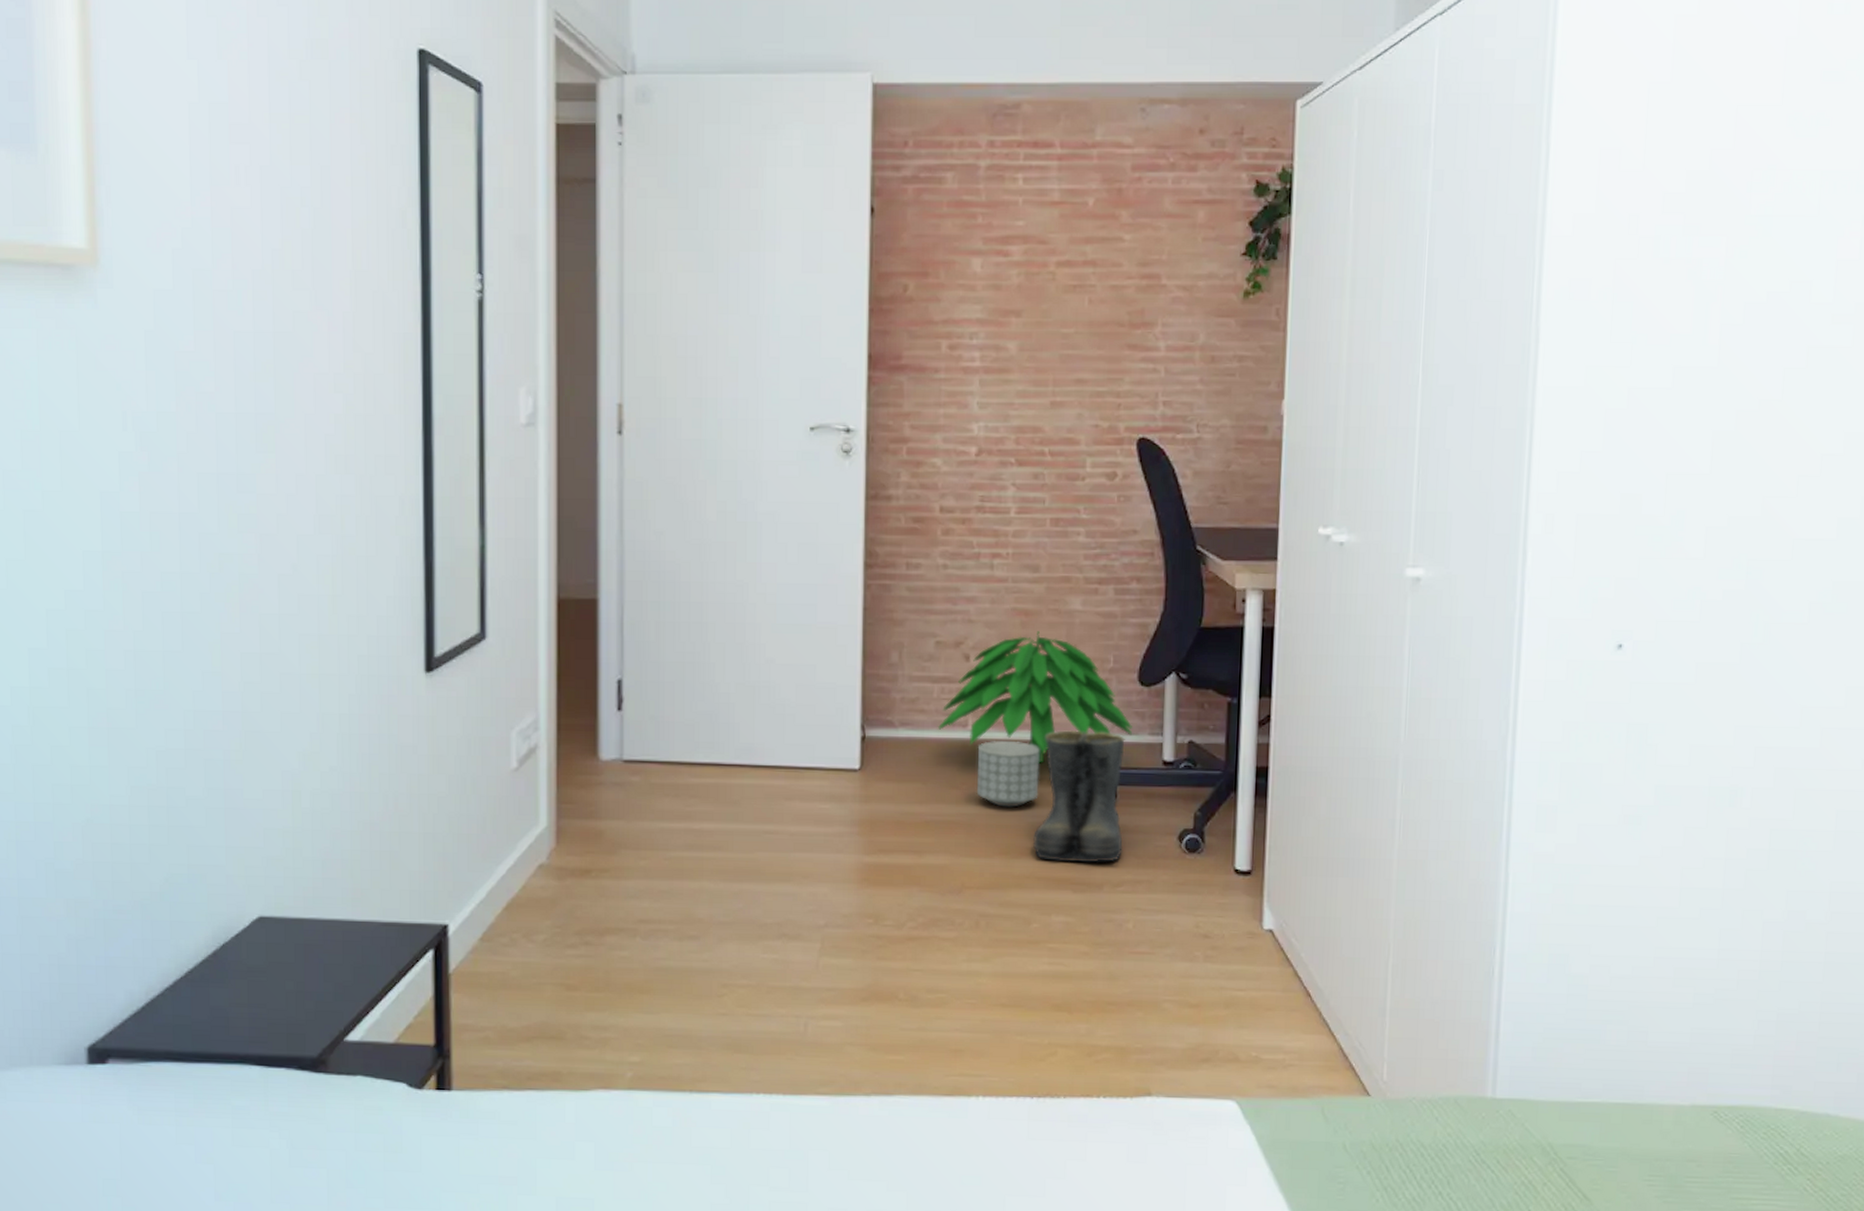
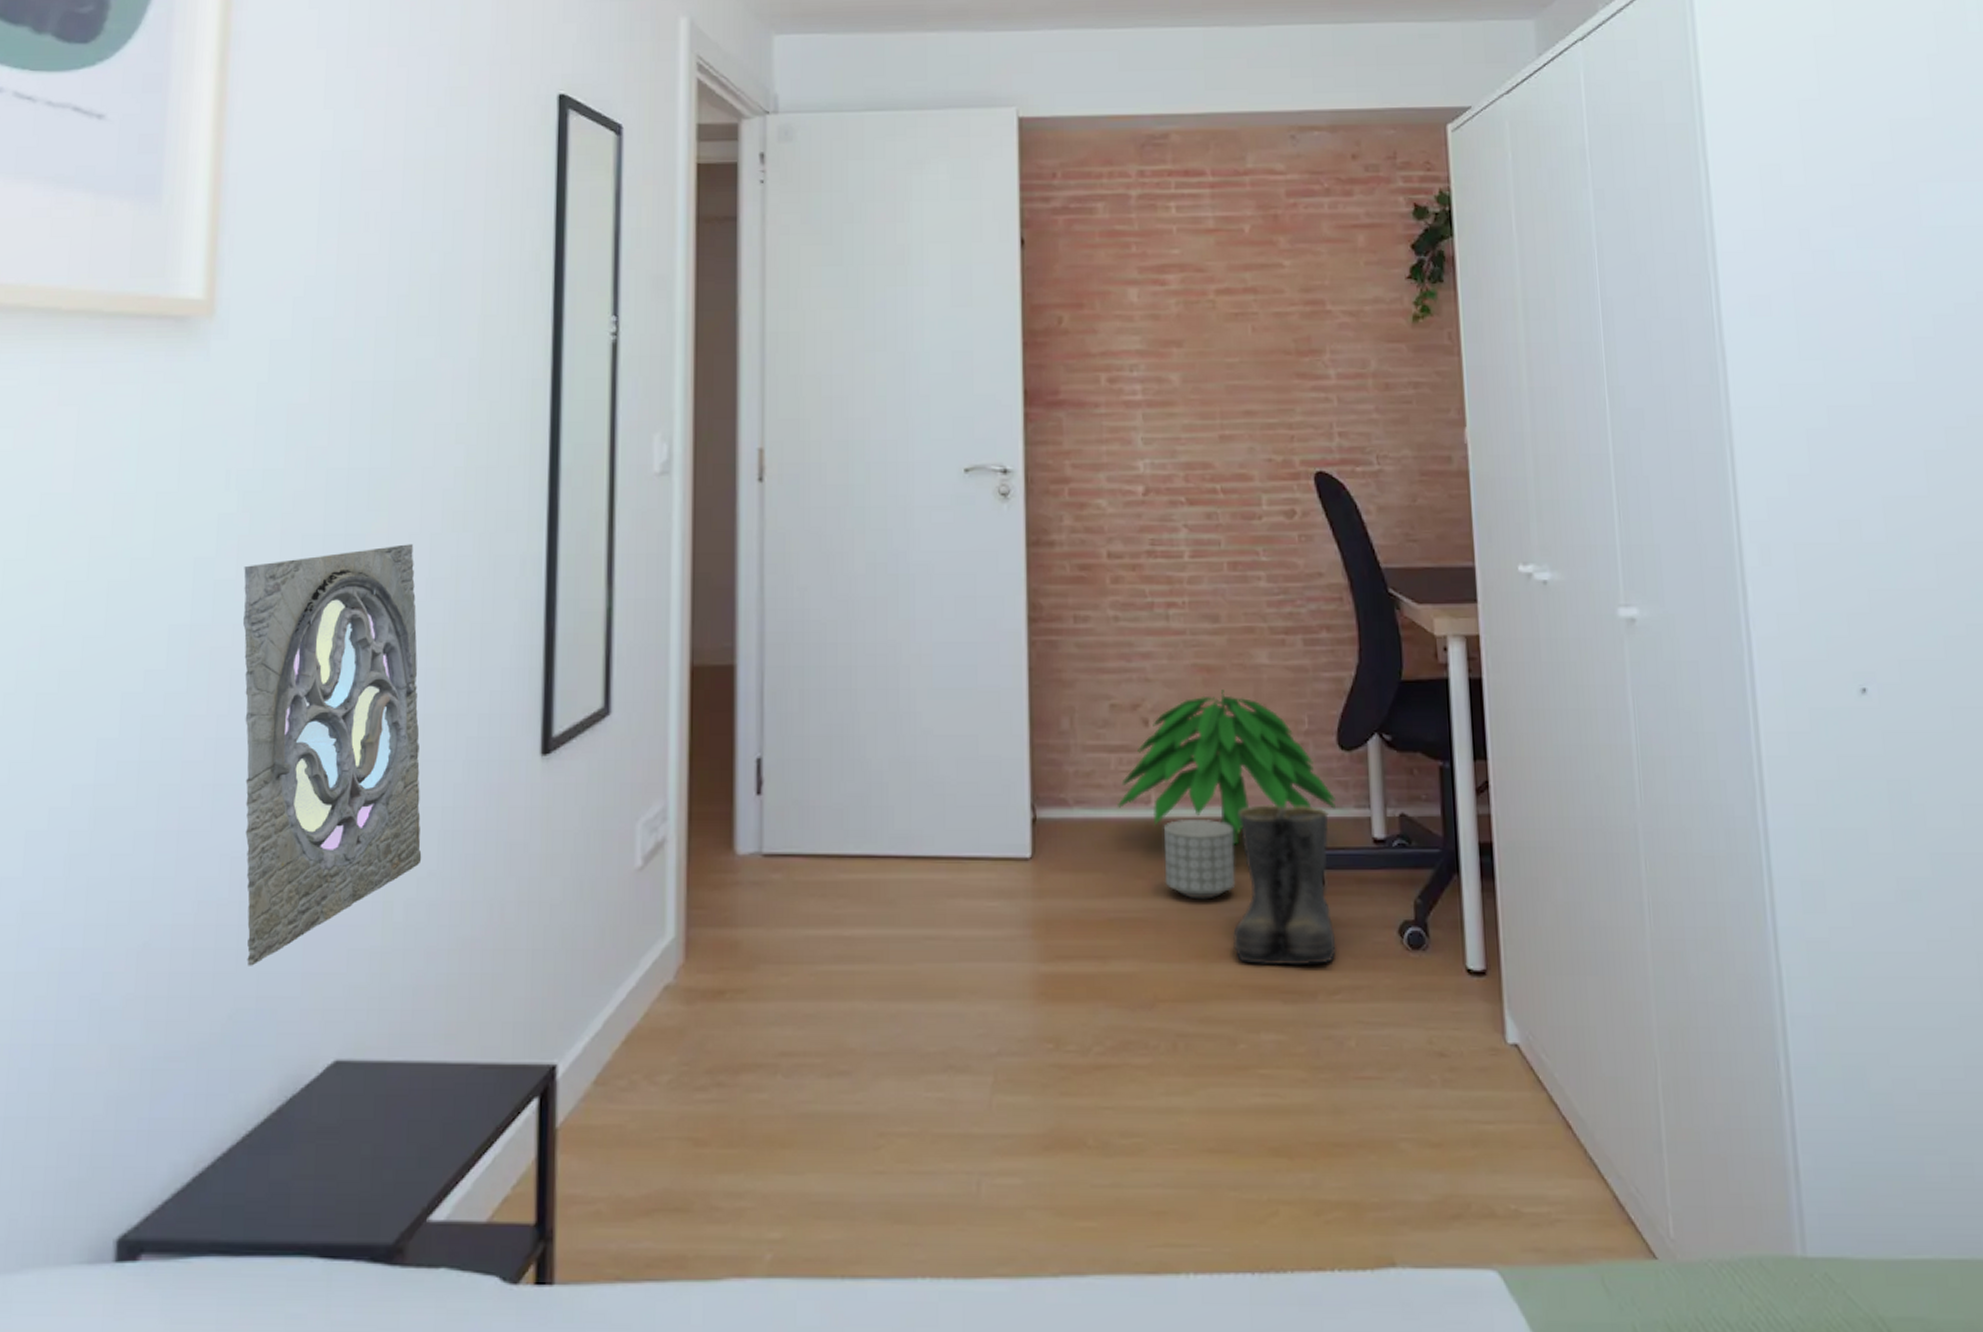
wall ornament: none [146,484,324,840] -> present [242,544,422,966]

